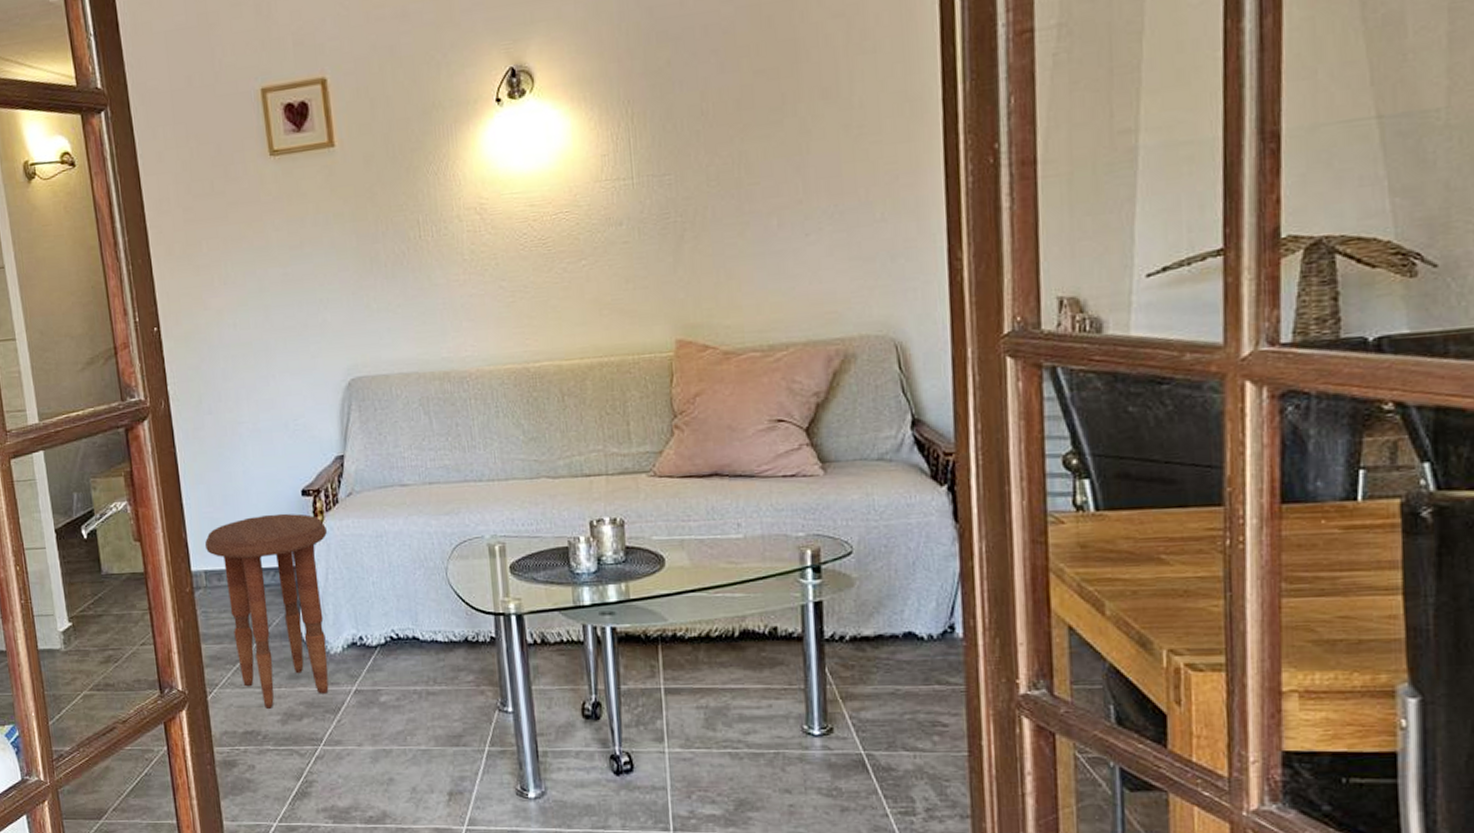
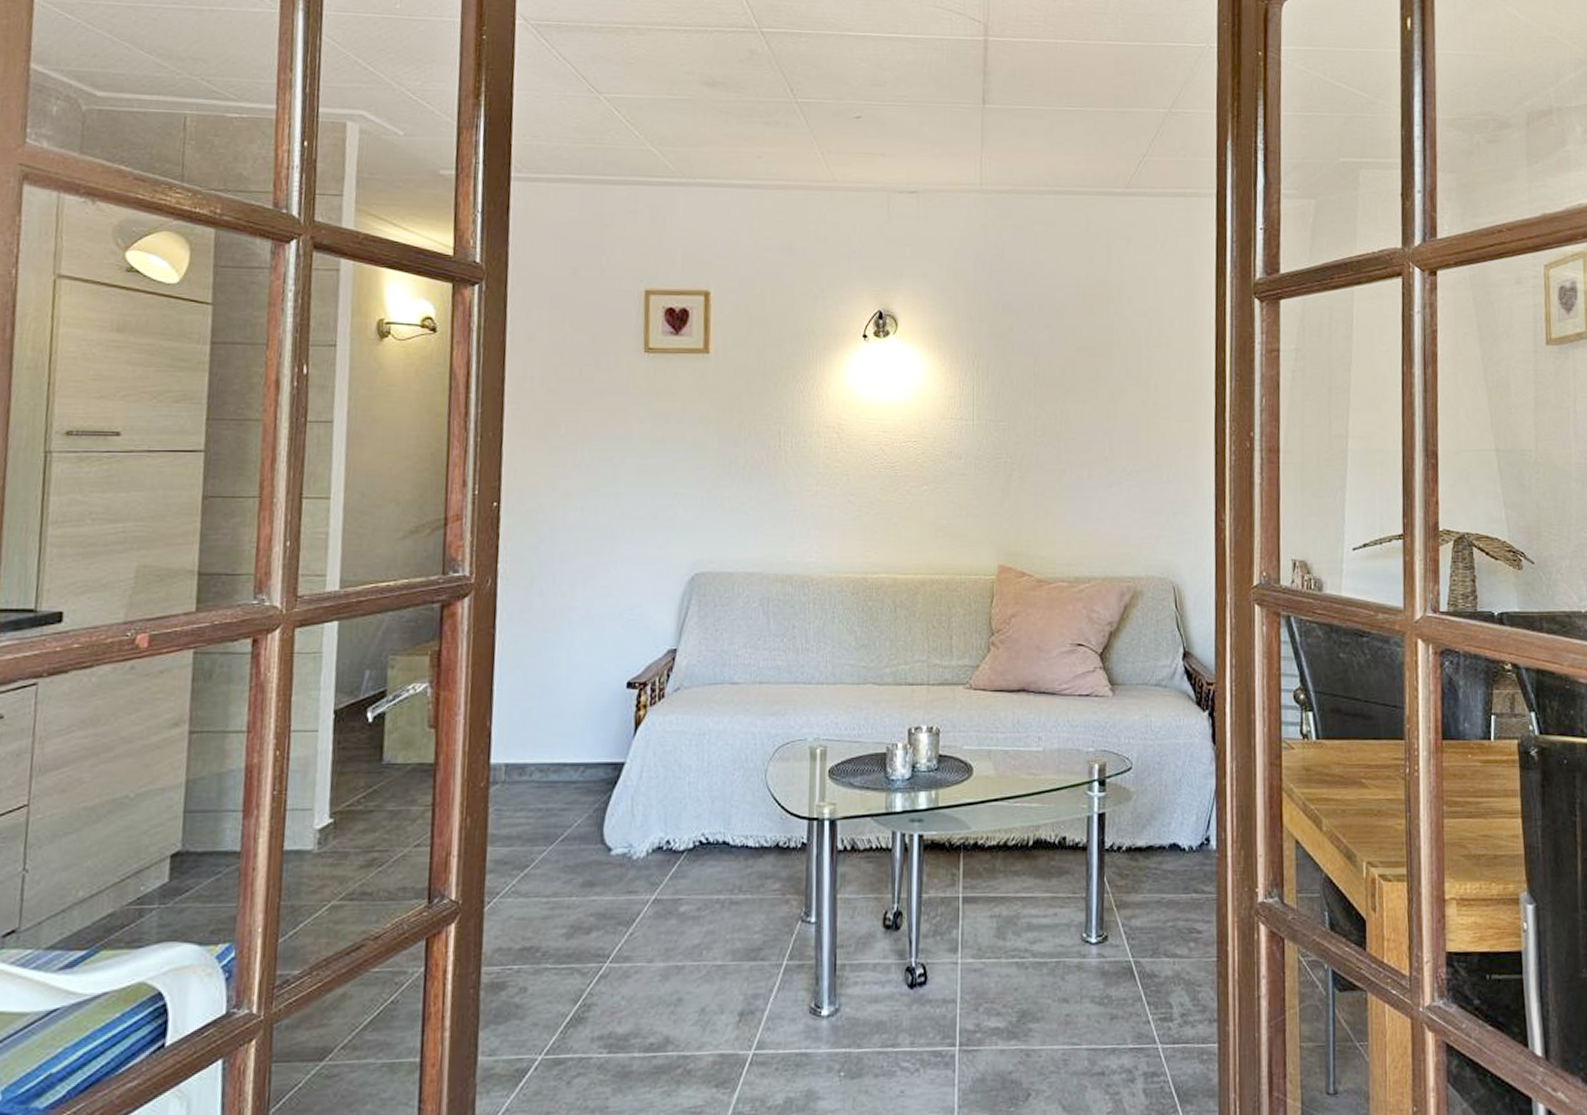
side table: present [204,513,329,709] -> none [510,705,649,921]

